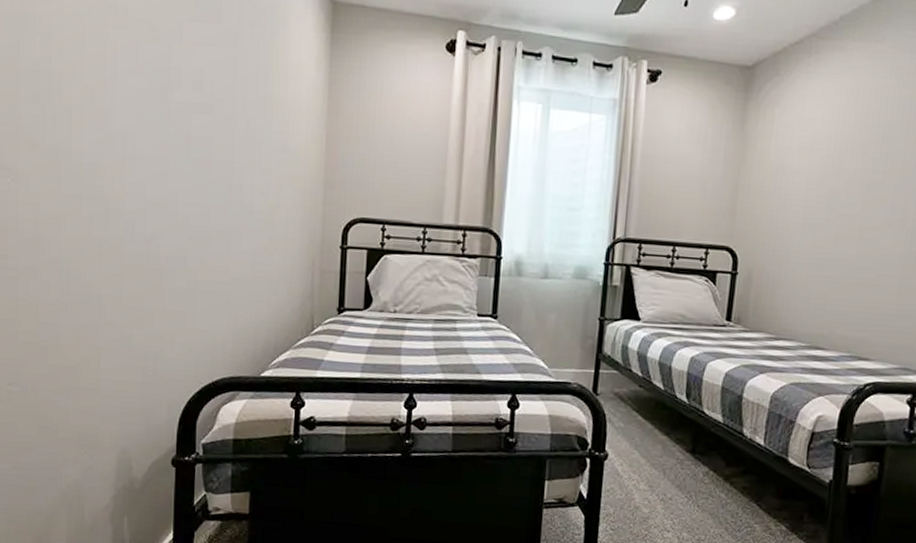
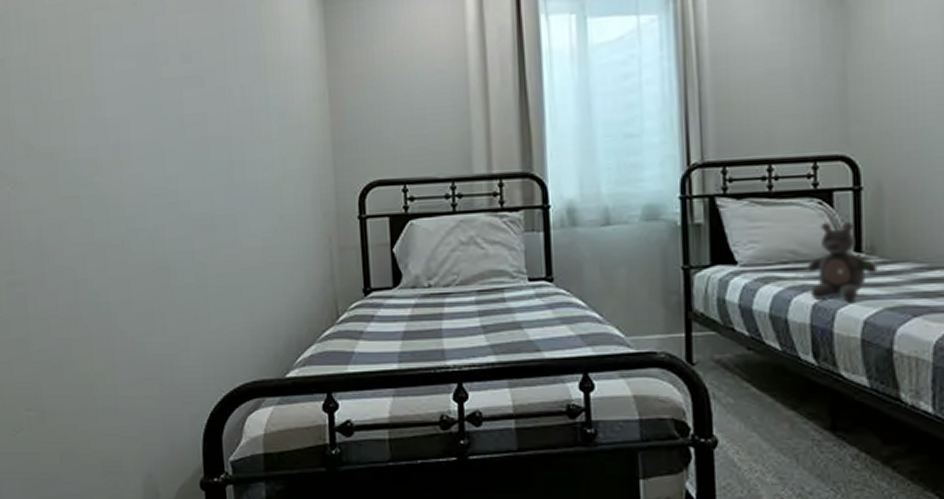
stuffed animal: none [690,296,741,357] -> present [807,222,878,301]

